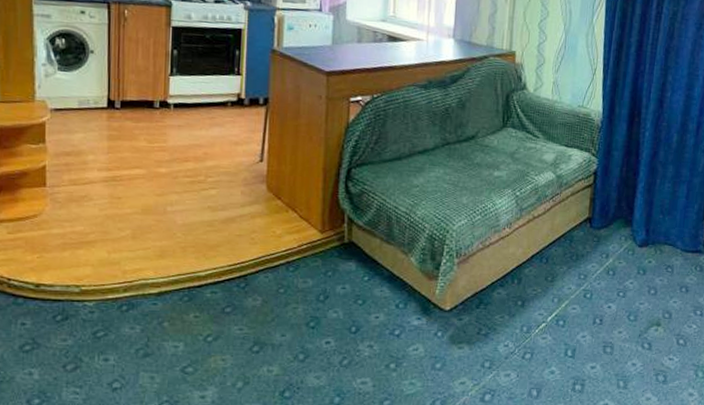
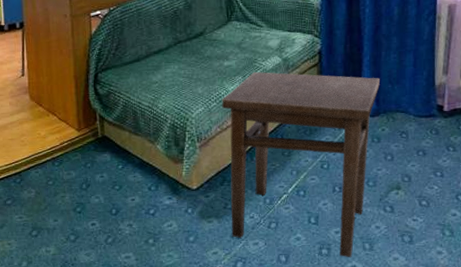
side table: none [482,187,652,396] -> present [222,72,380,258]

